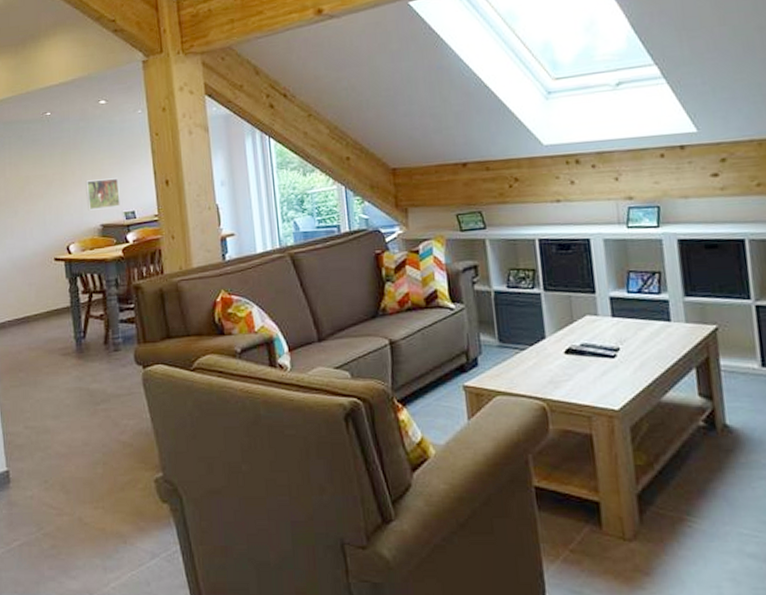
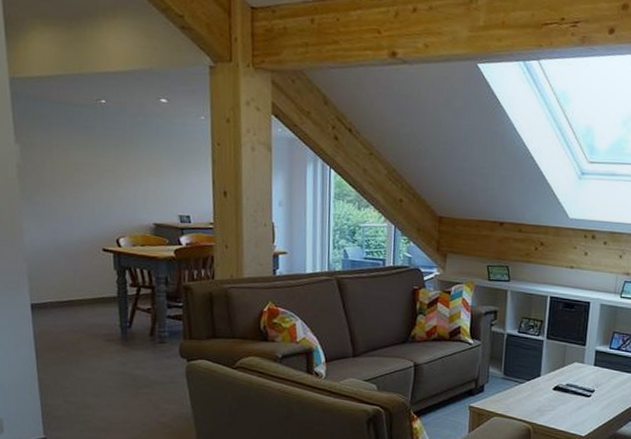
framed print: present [85,178,120,211] -> none [140,177,176,209]

